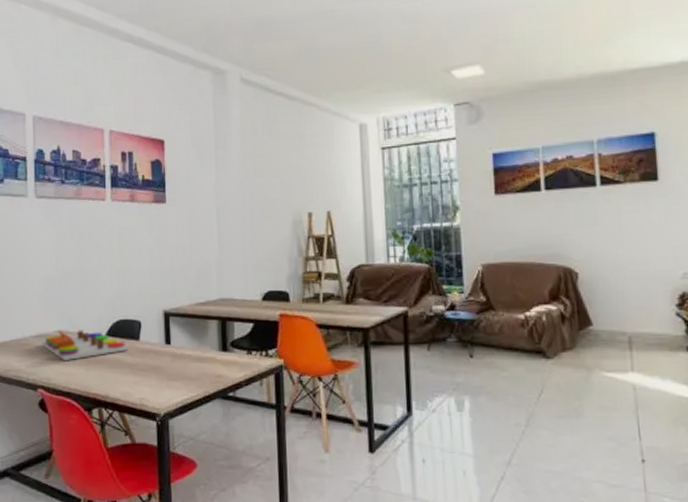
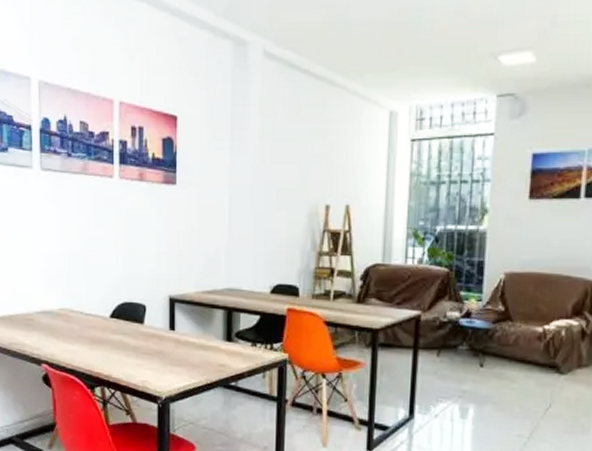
board game: present [42,330,130,360] -> none [46,308,134,339]

